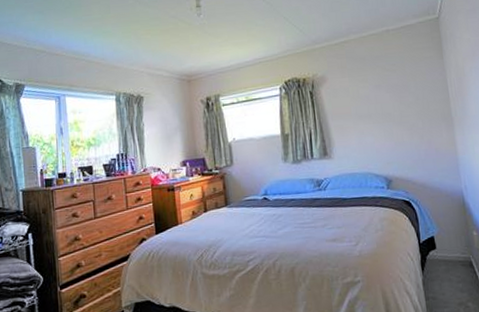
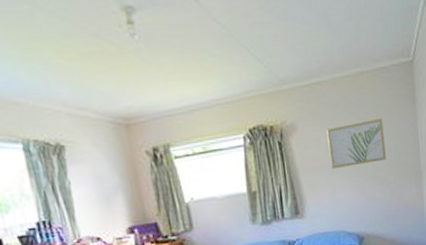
wall art: none [354,69,415,116] -> present [327,118,387,170]

